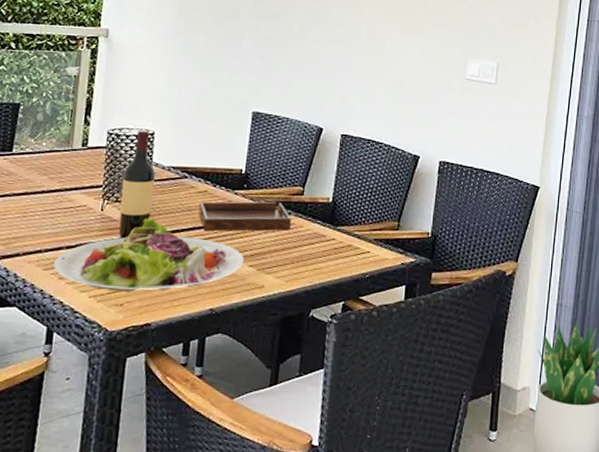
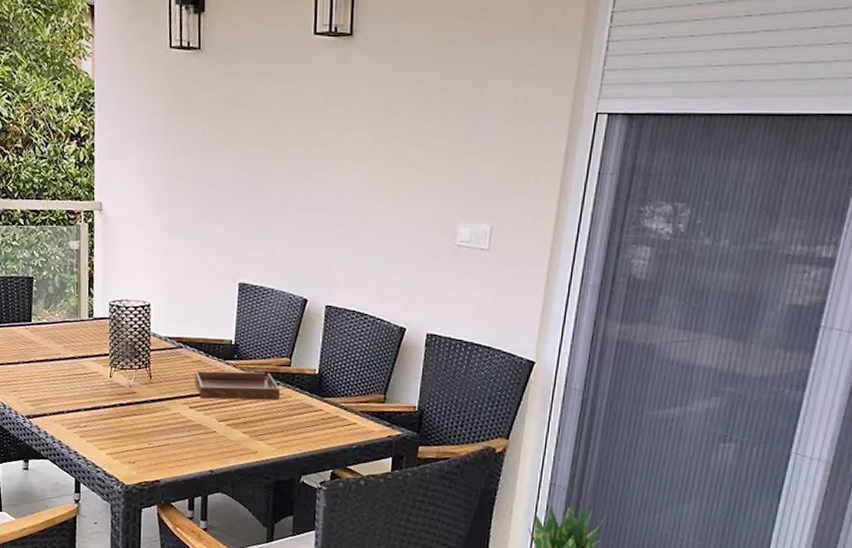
salad plate: present [53,218,245,292] -> none [74,385,238,452]
wine bottle: present [118,130,156,239] -> none [125,301,154,403]

